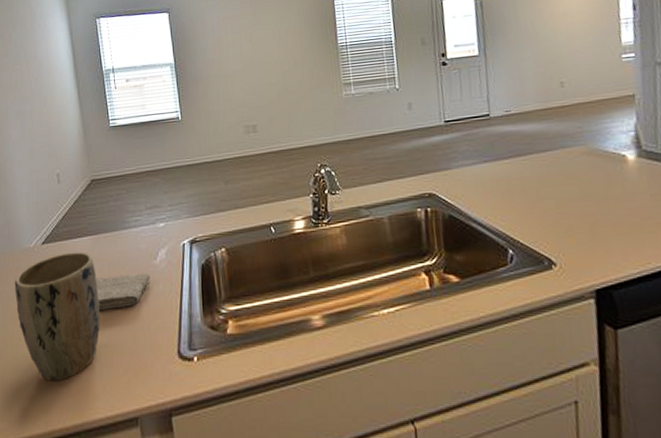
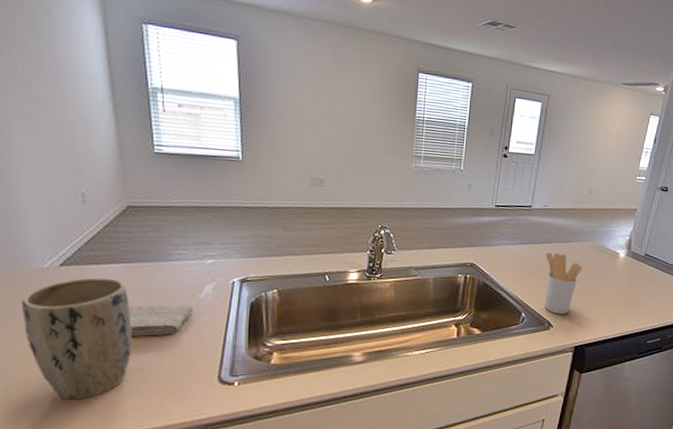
utensil holder: none [522,166,579,247] -> present [545,252,583,314]

